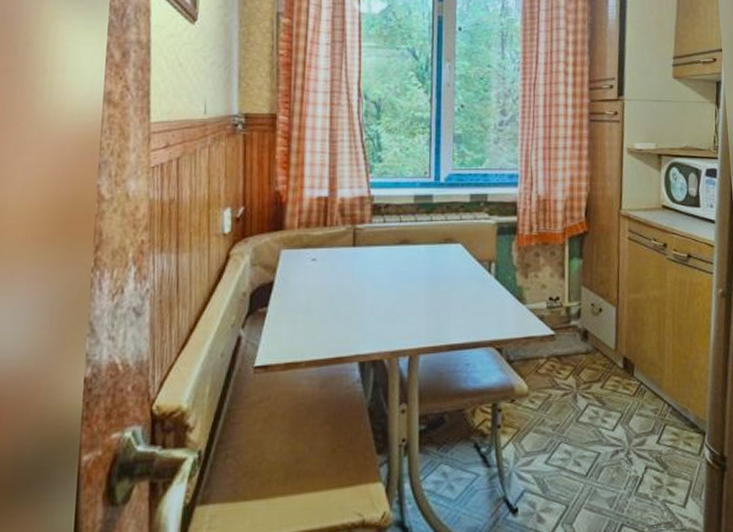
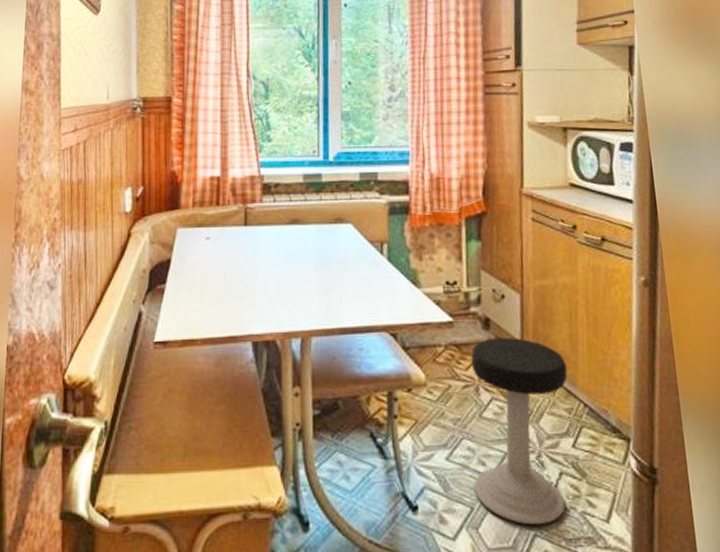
stool: none [570,347,655,516] -> present [471,338,568,524]

